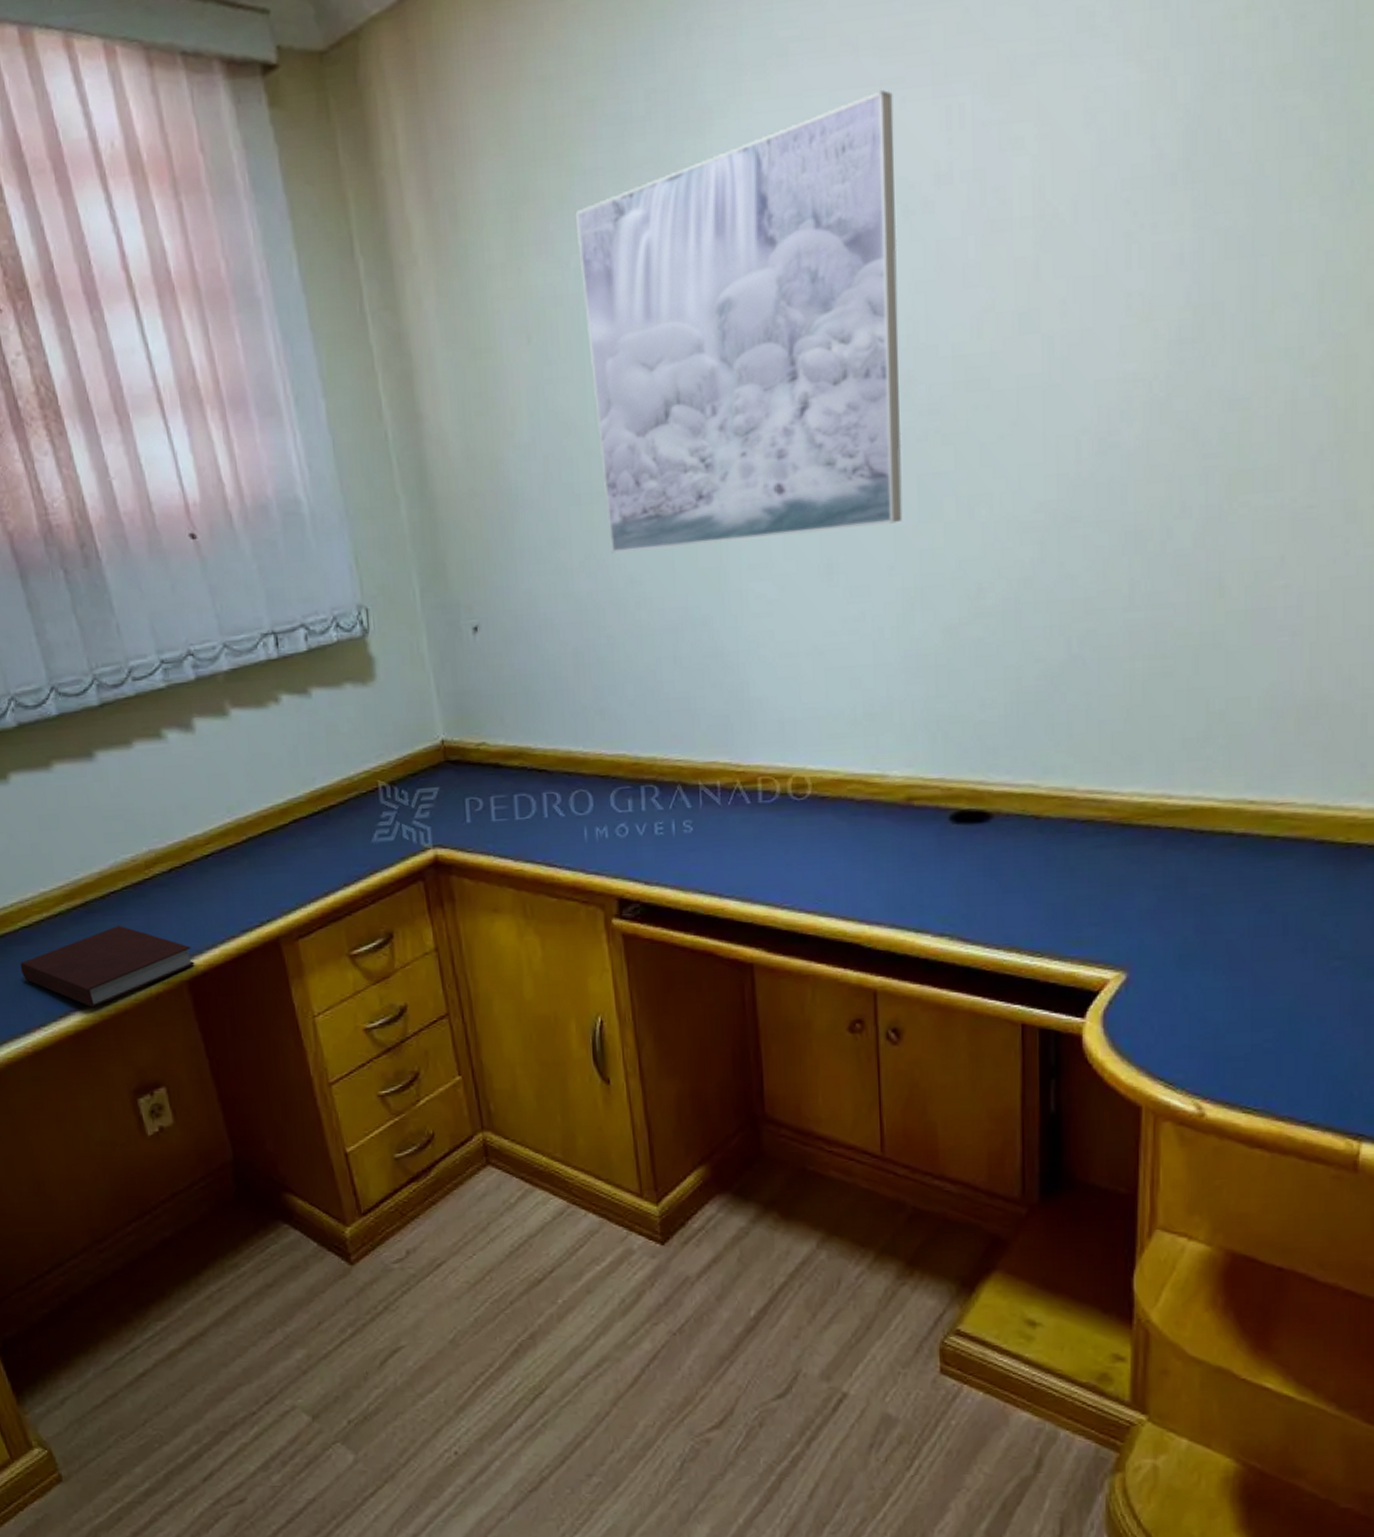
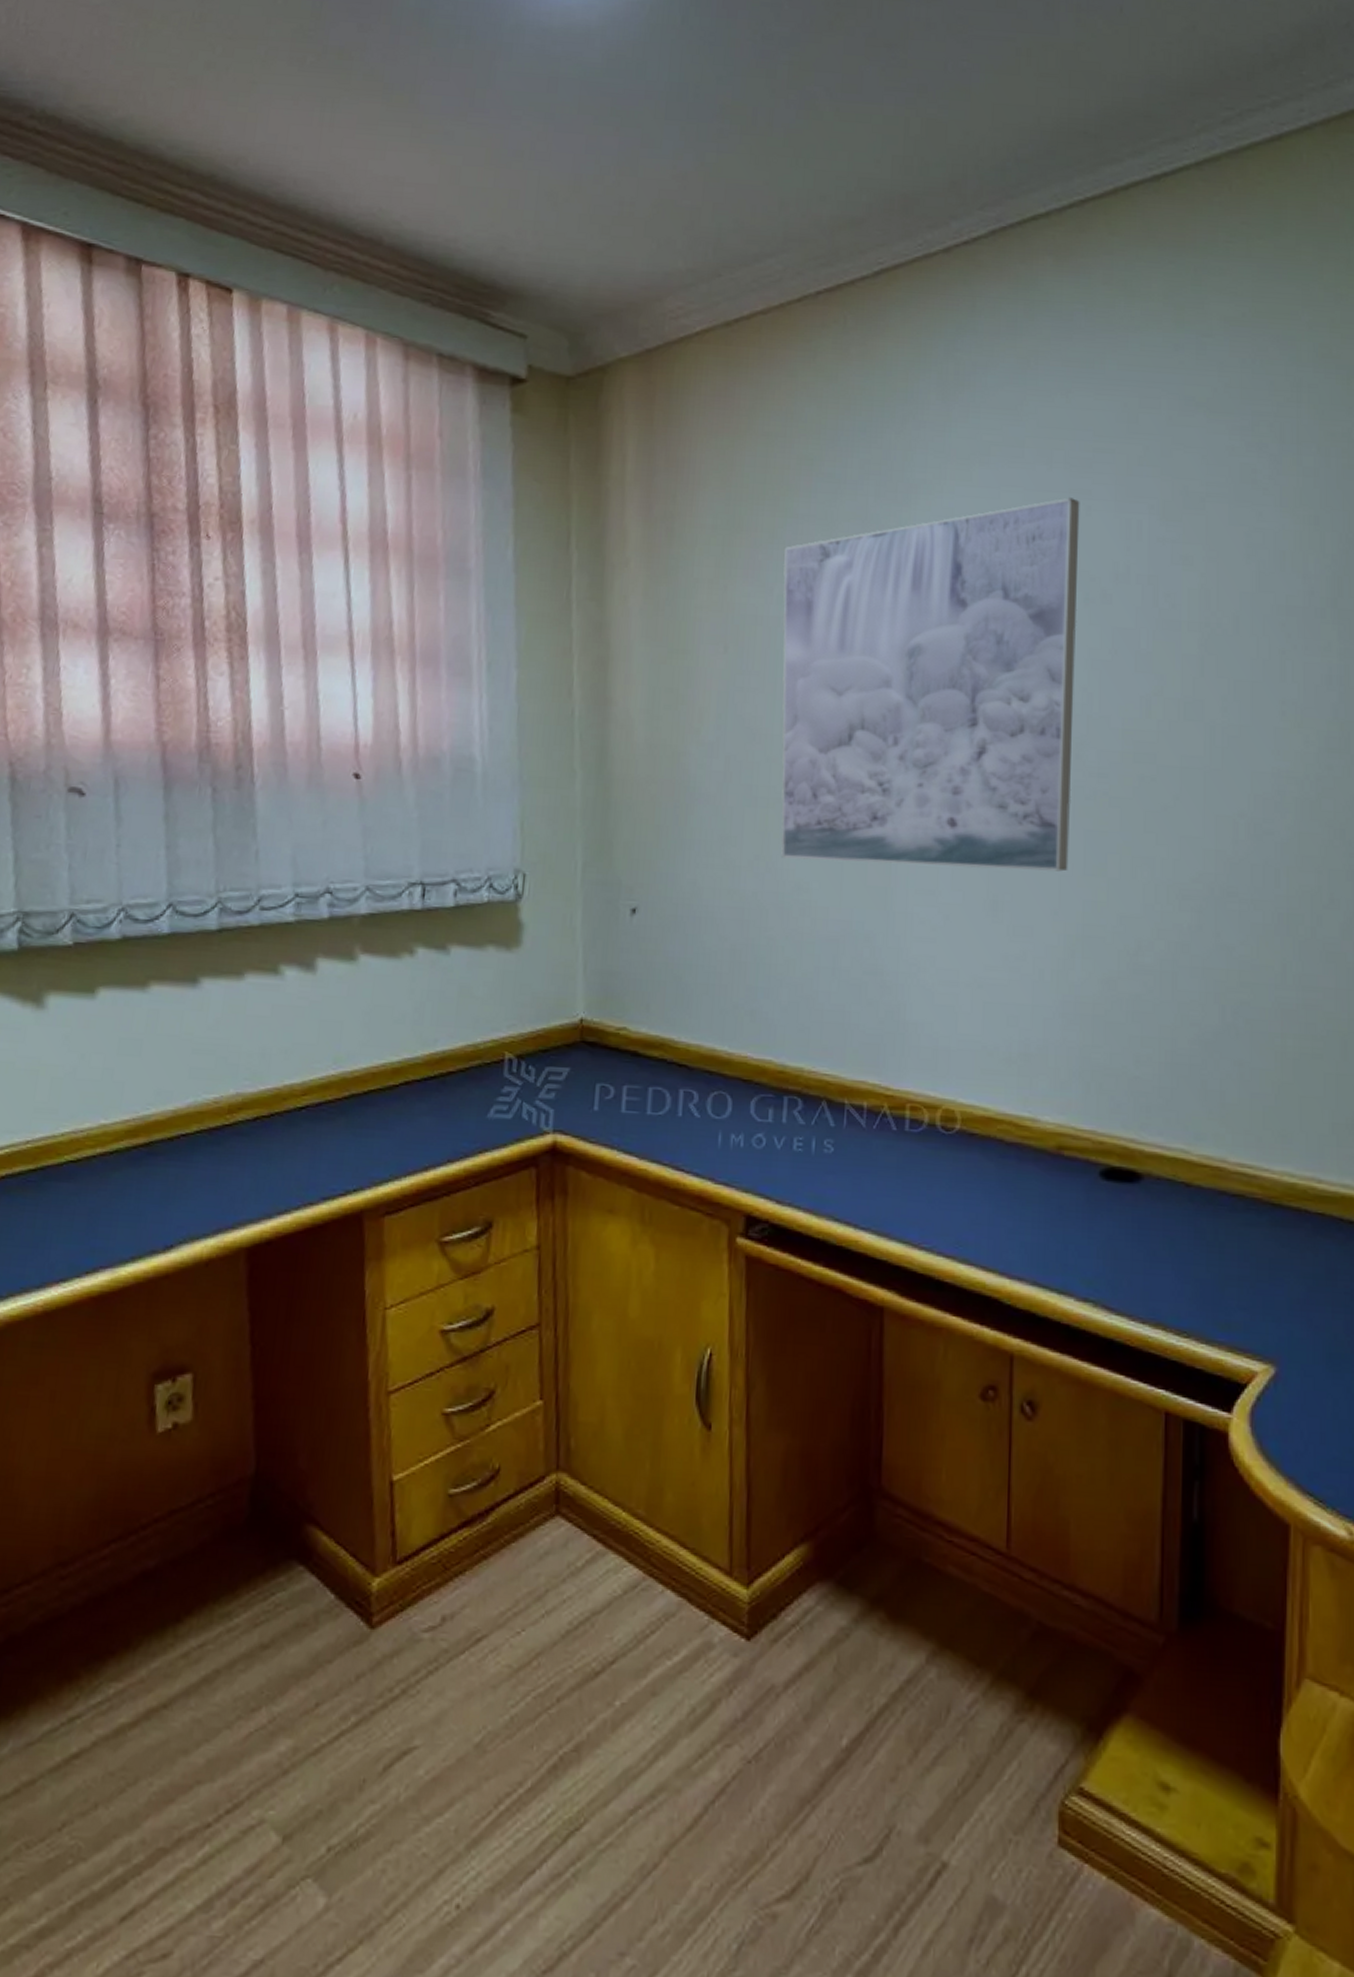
notebook: present [20,926,195,1008] -> none [53,1174,260,1267]

